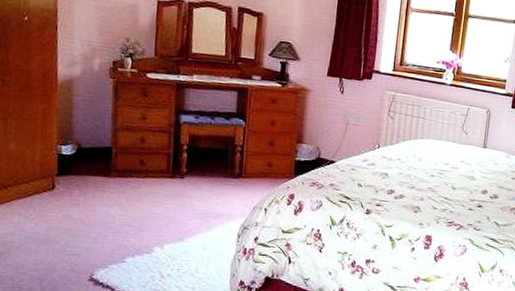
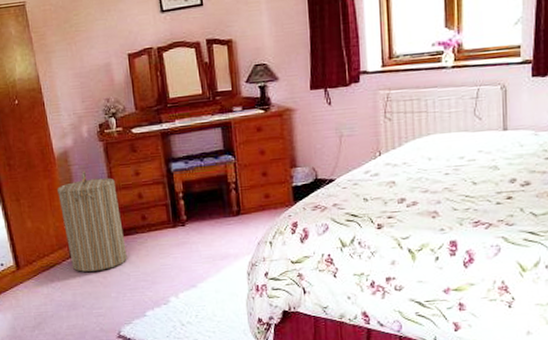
laundry hamper: none [52,103,119,209] -> present [57,170,127,272]

